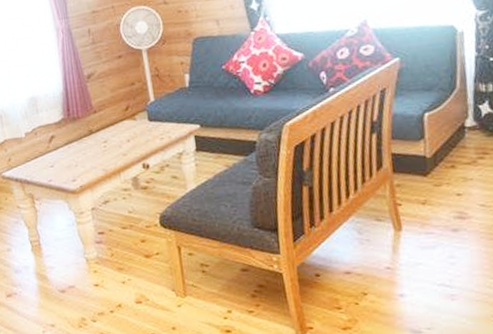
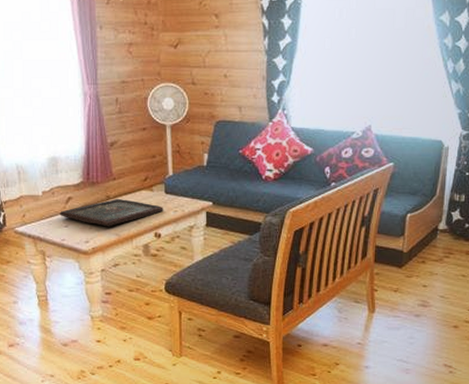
board game: none [44,131,149,163] -> present [60,198,163,227]

